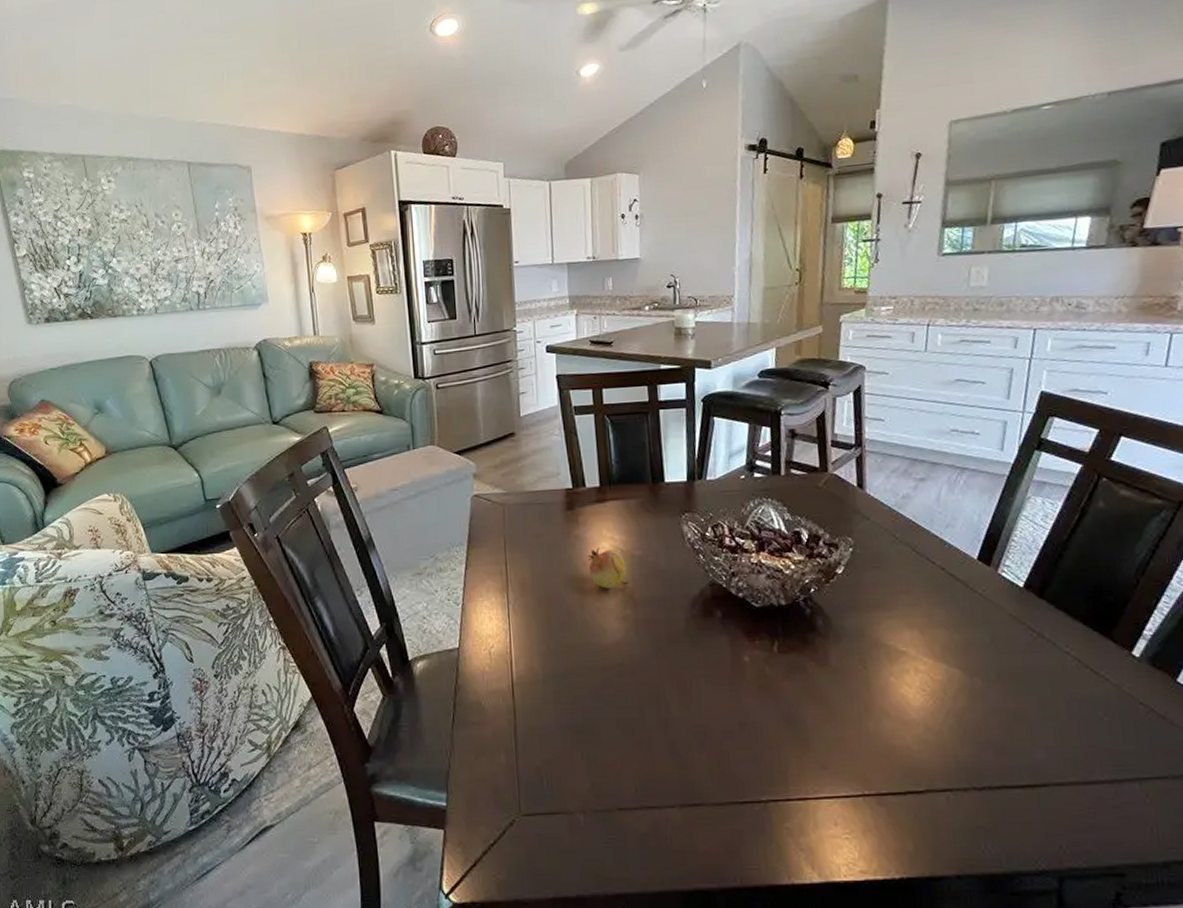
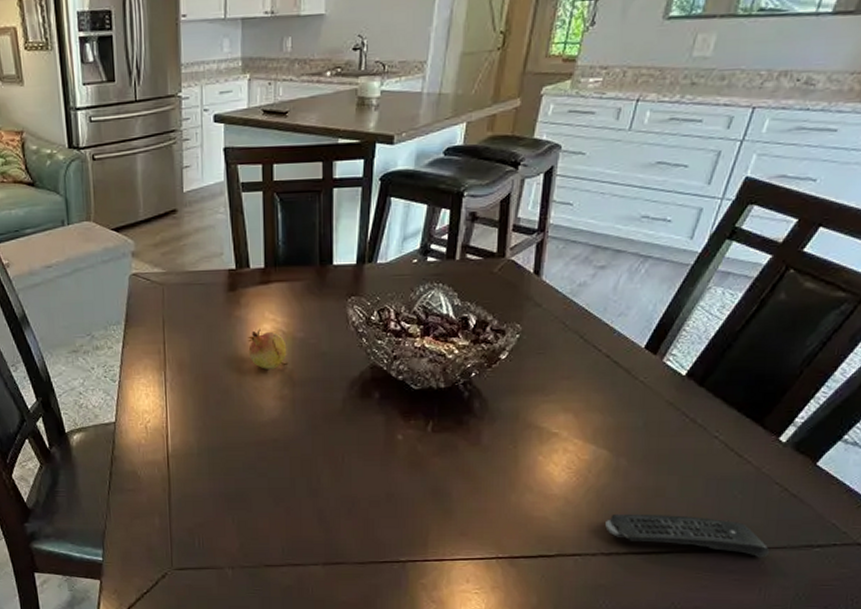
remote control: none [971,740,1151,790] -> present [605,513,769,558]

